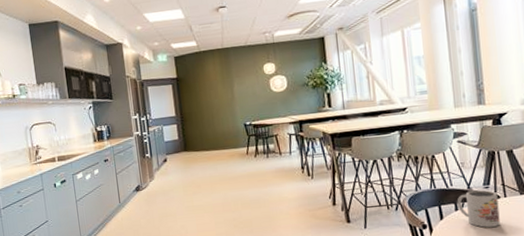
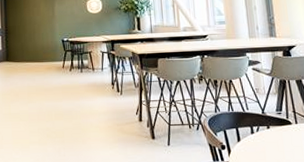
mug: present [457,190,500,228] -> none [252,115,293,152]

